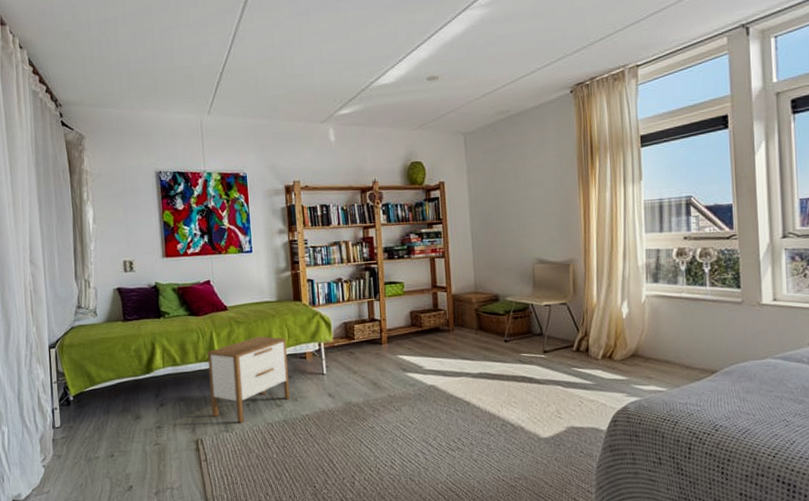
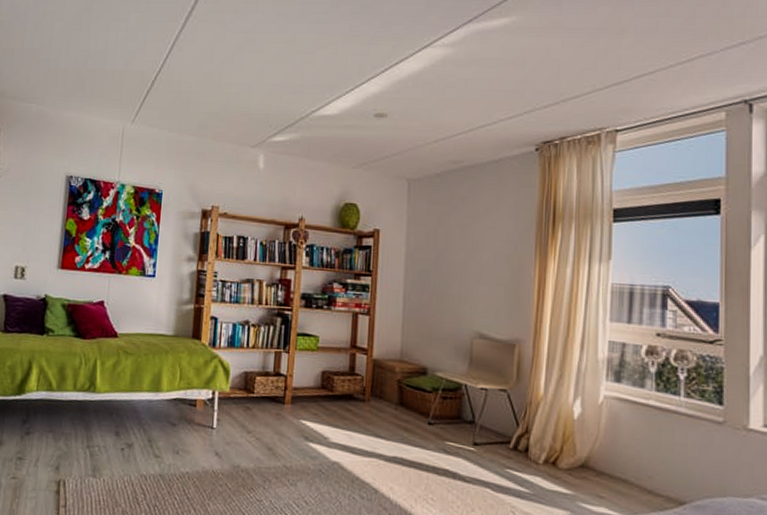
nightstand: present [207,336,290,423] -> none [81,372,177,470]

